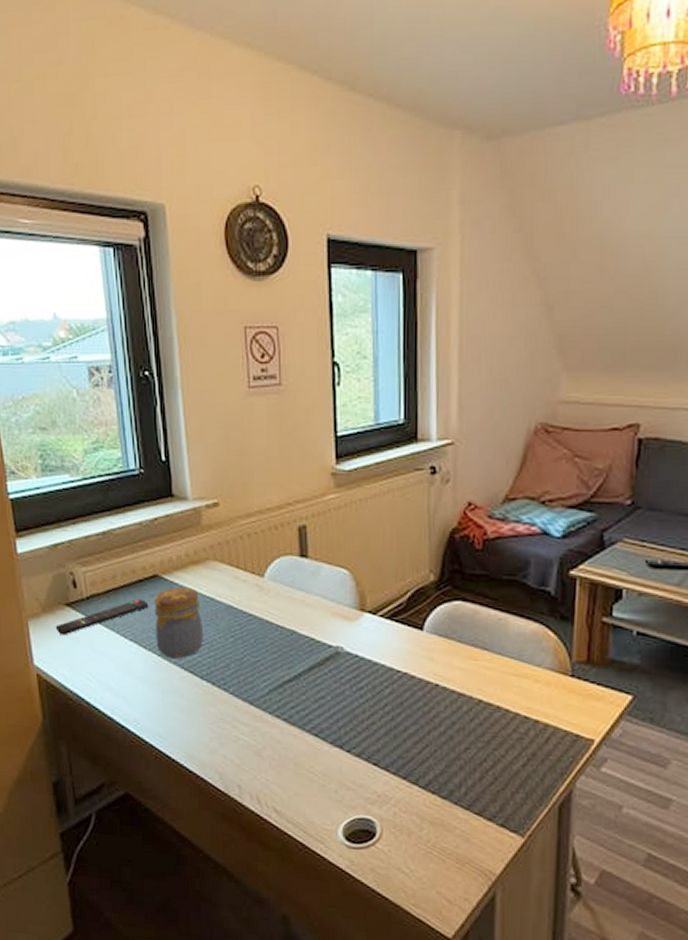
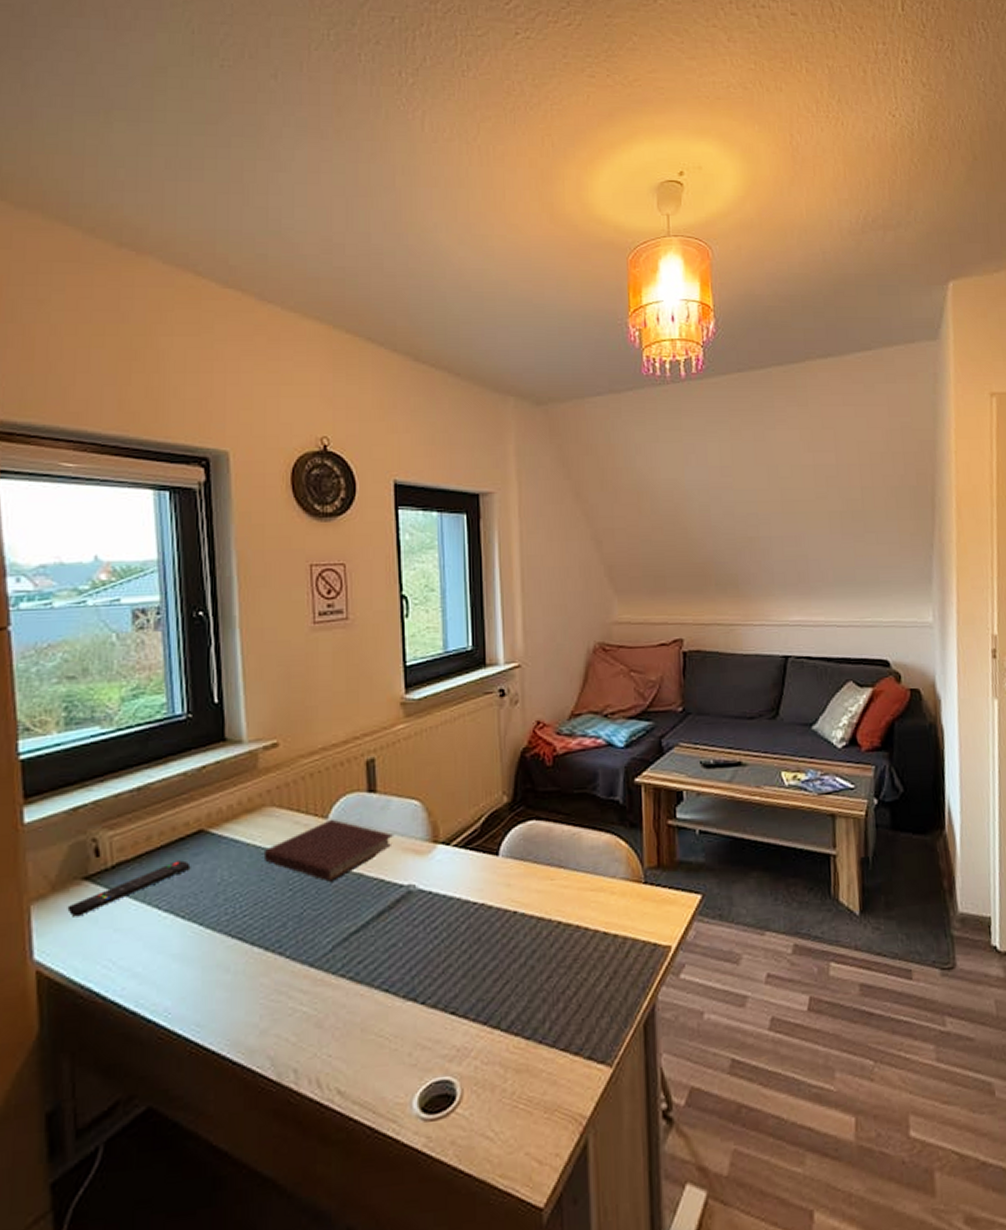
jar: present [154,586,203,659] -> none [197,839,256,926]
notebook: none [208,578,324,634] -> present [263,819,394,882]

